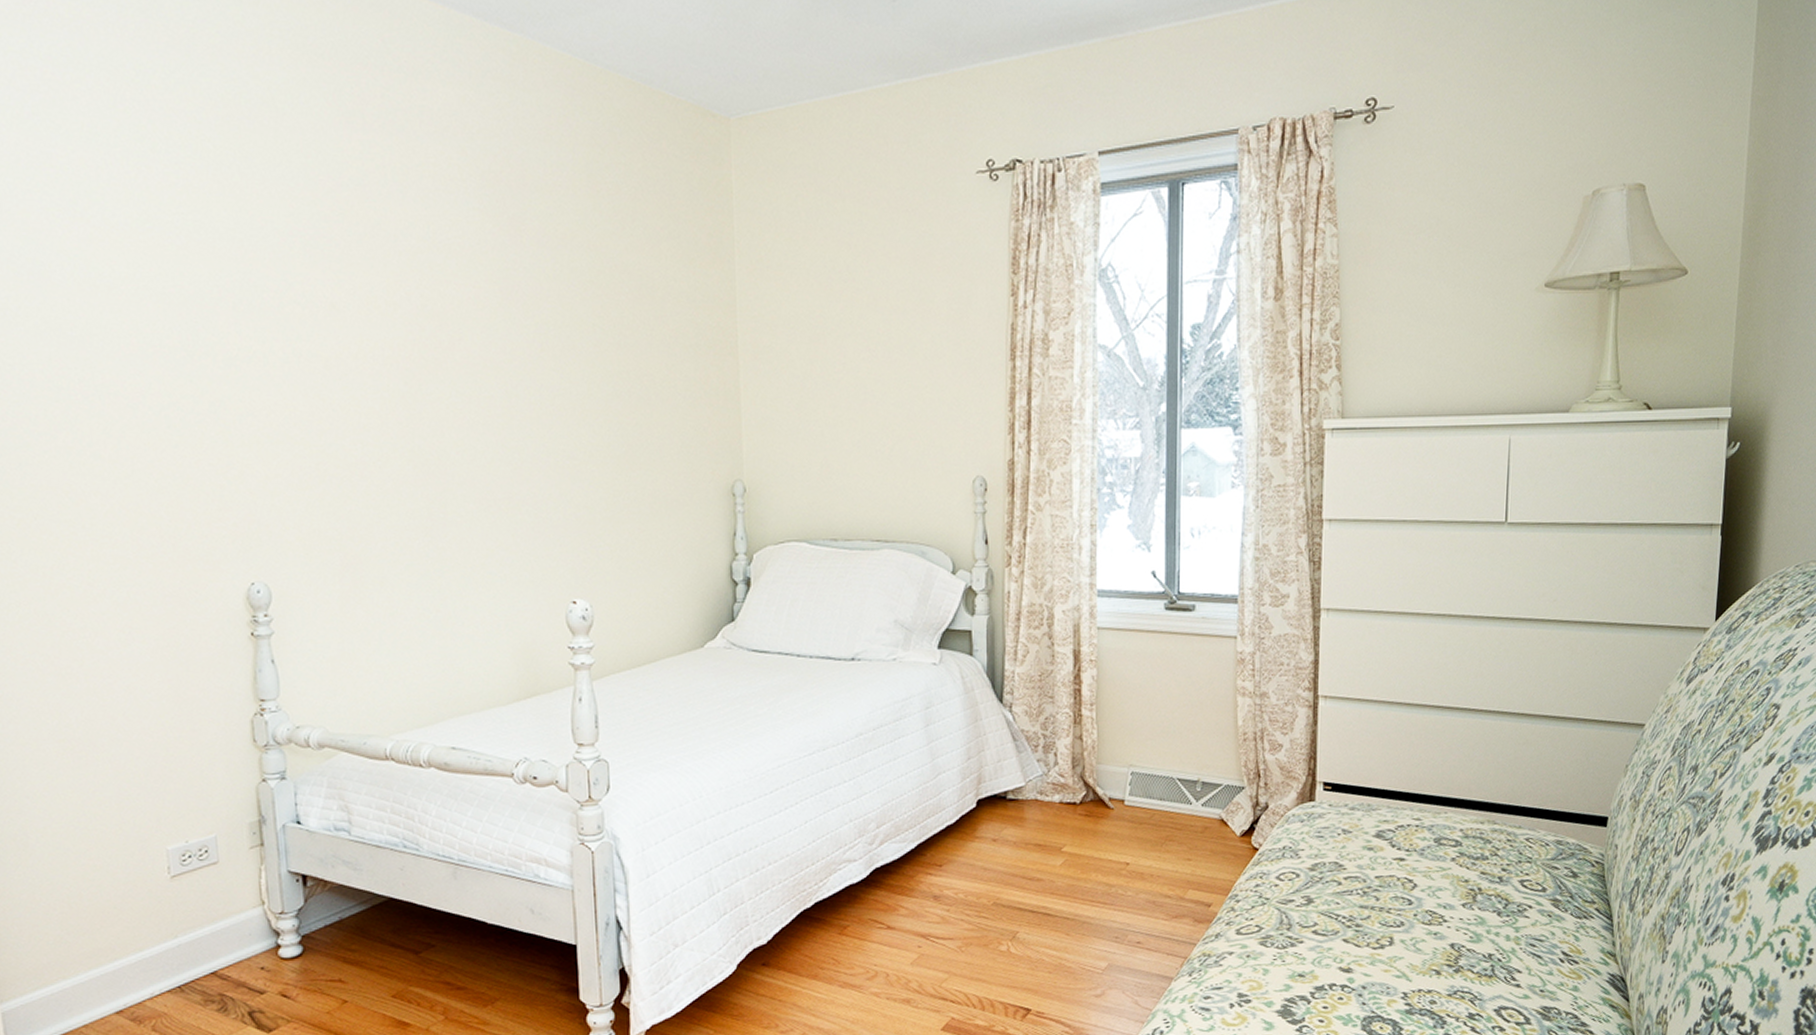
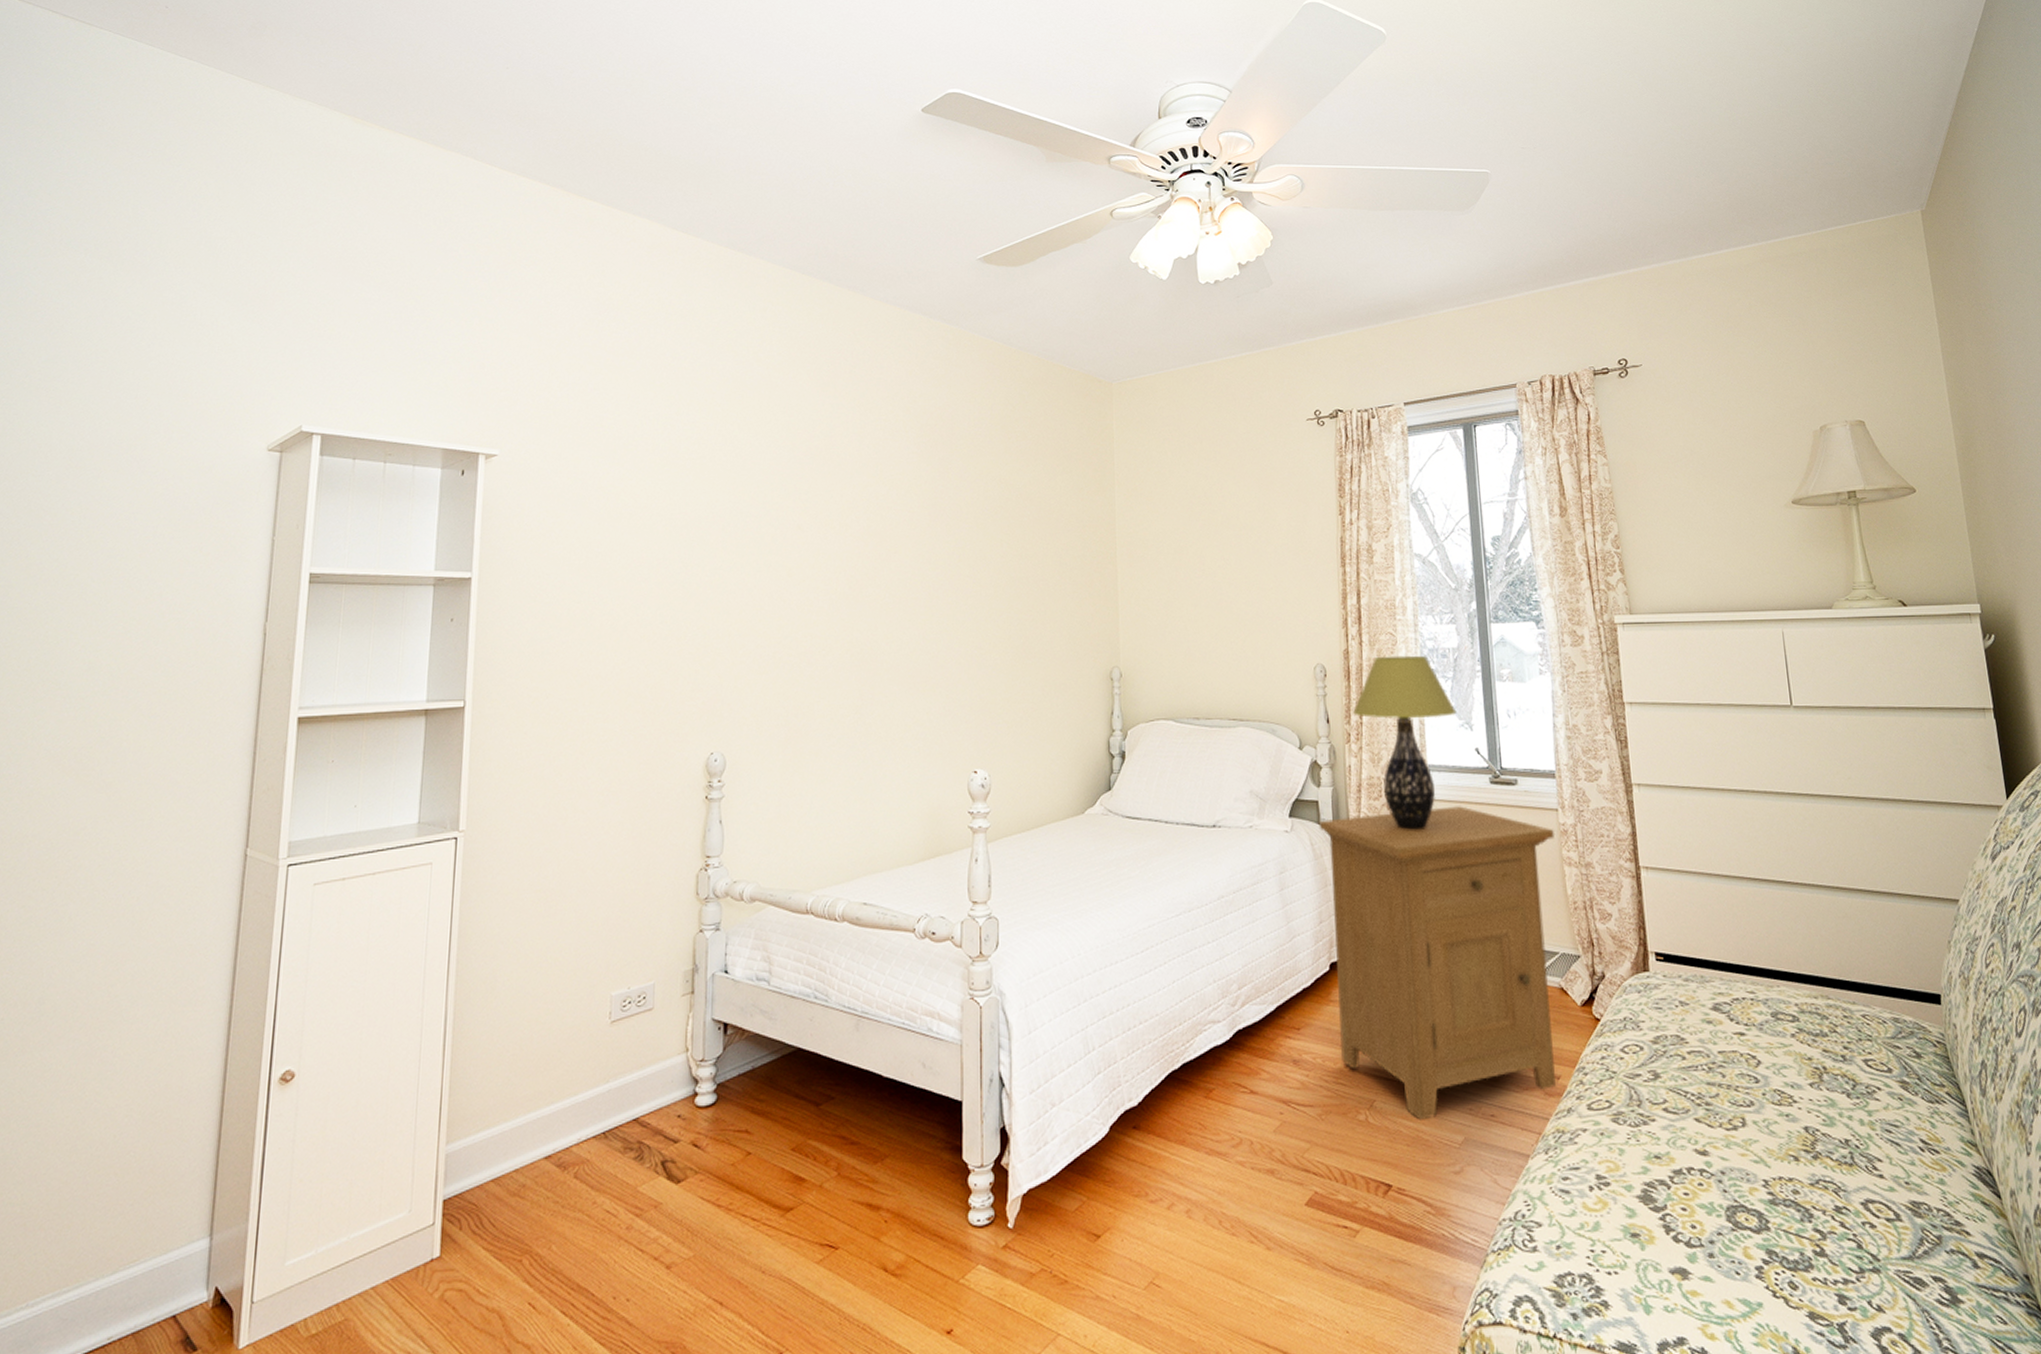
nightstand: none [971,634,1231,949] -> present [1318,806,1556,1120]
table lamp: none [1014,466,1134,661] -> present [1352,655,1457,830]

